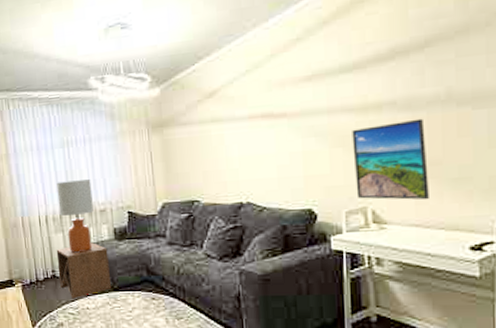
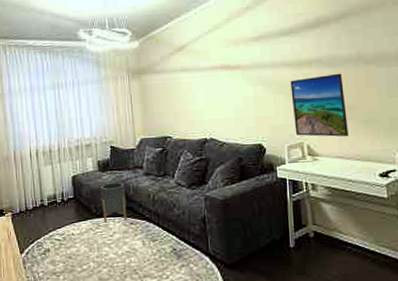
lamp: present [56,179,94,253] -> none [47,118,80,183]
side table: present [56,242,112,299] -> none [45,174,95,226]
planter: none [118,253,148,297] -> present [101,182,127,223]

